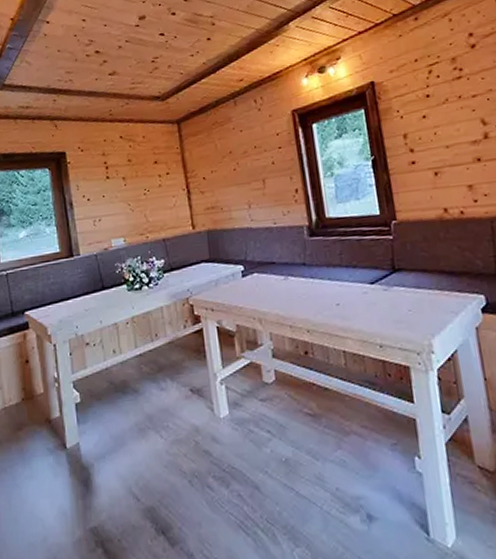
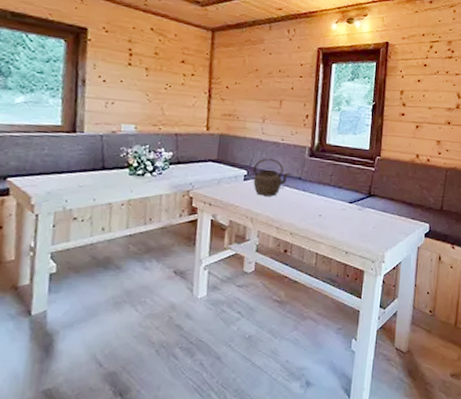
kettle: none [249,247,293,292] -> present [253,158,291,196]

